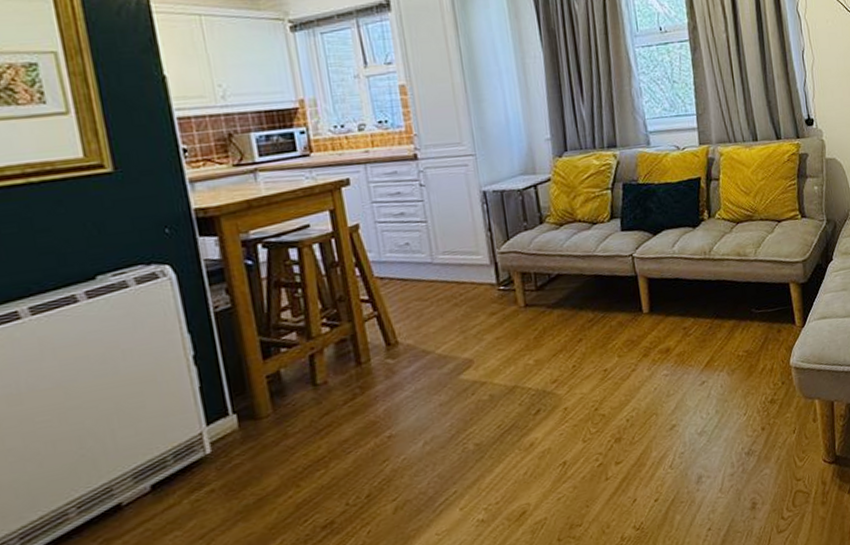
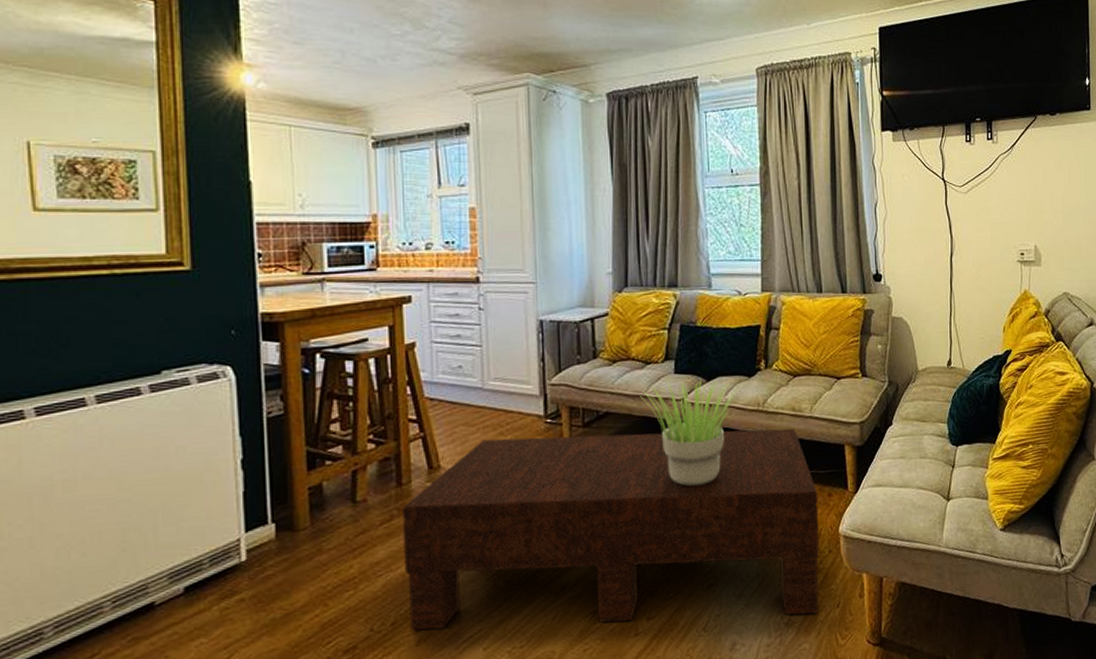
coffee table: none [364,273,777,500] -> present [402,428,820,630]
potted plant: none [589,234,685,337] -> present [640,379,739,487]

